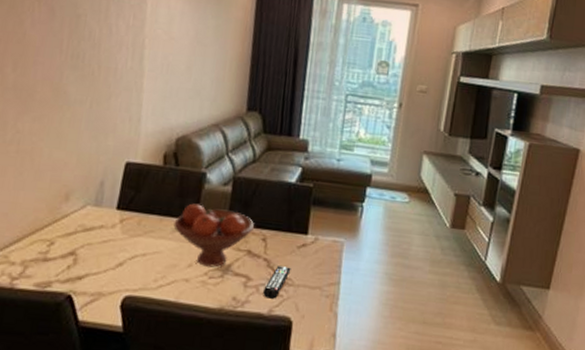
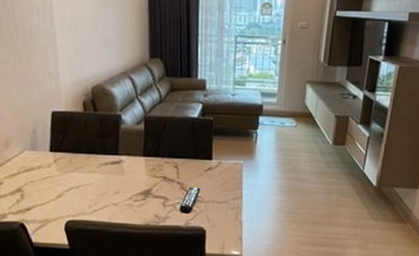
fruit bowl: present [173,203,255,267] -> none [99,141,167,193]

